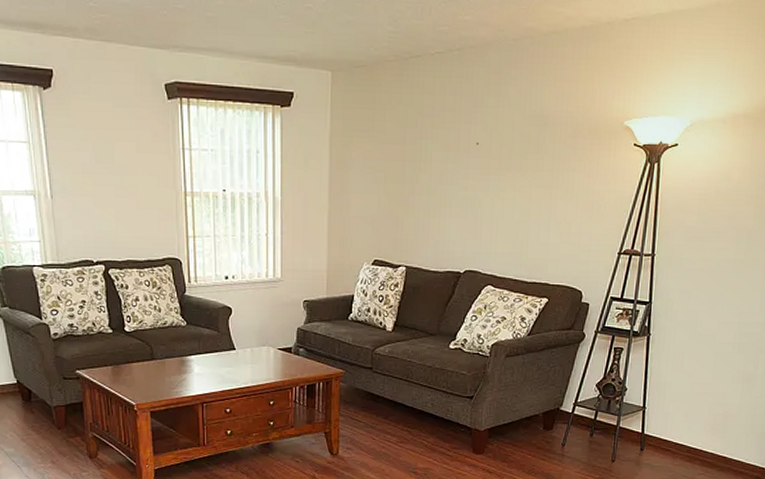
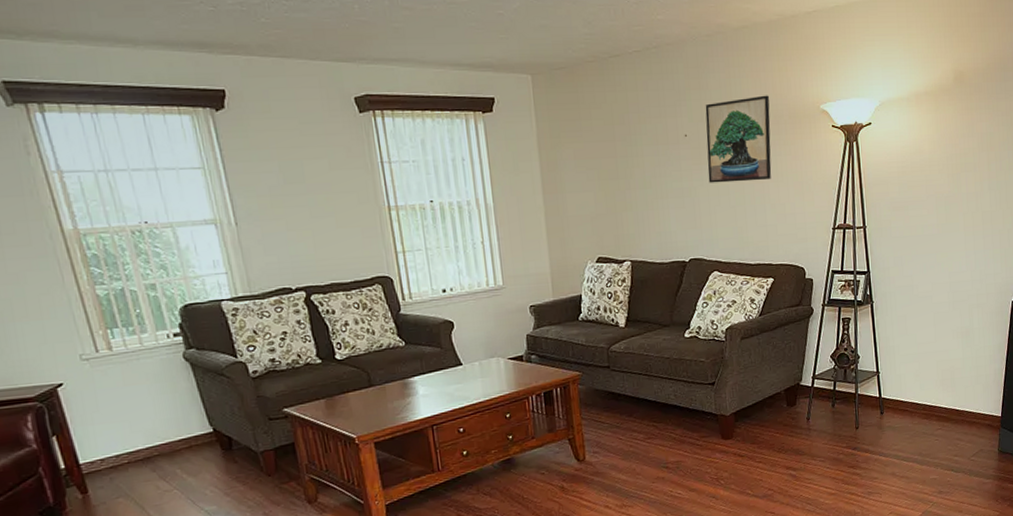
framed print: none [494,106,571,197] -> present [705,95,772,183]

